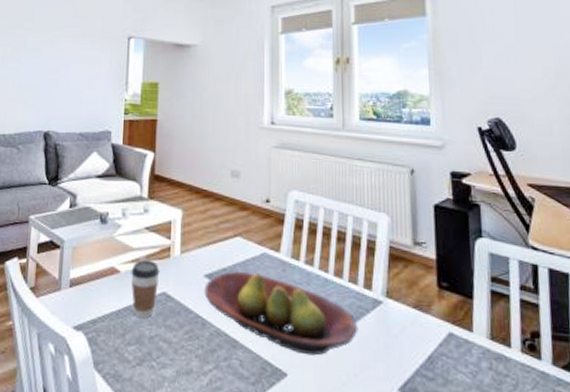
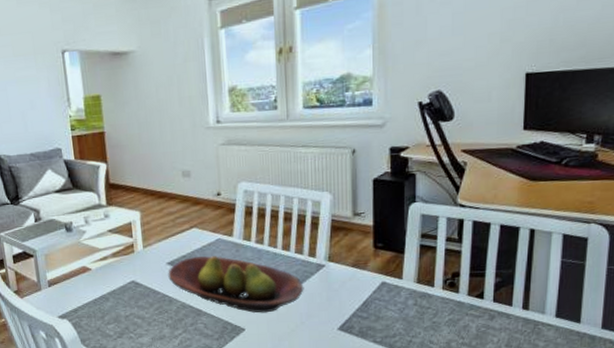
coffee cup: present [131,260,160,319] -> none [101,257,127,303]

